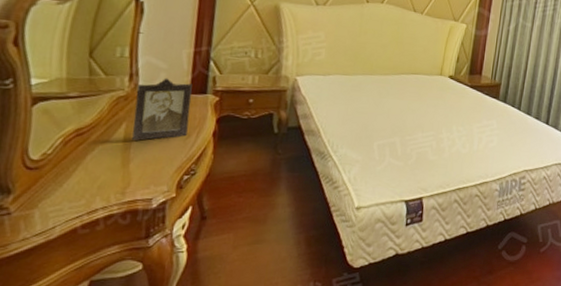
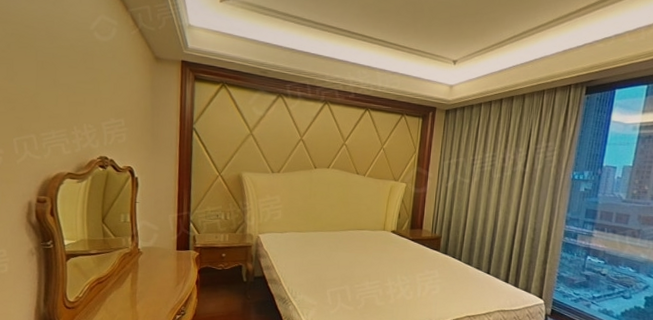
photo frame: present [132,78,192,141] -> none [136,237,178,287]

